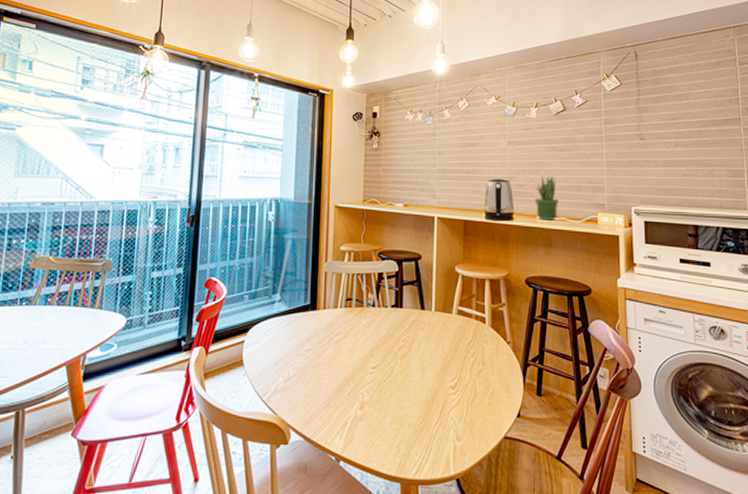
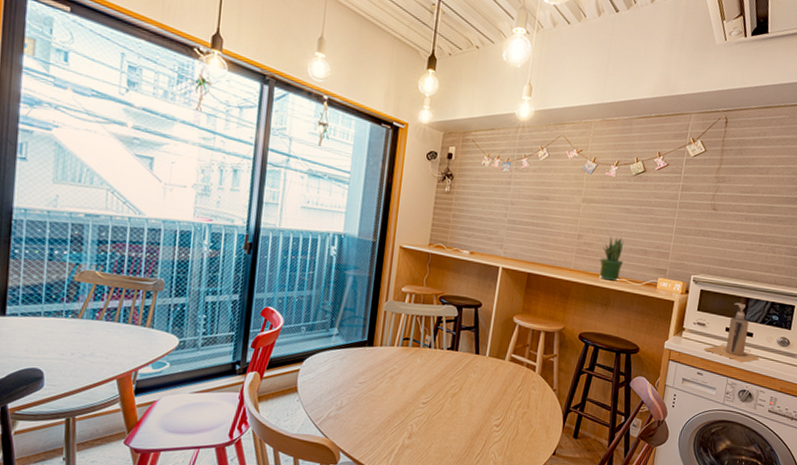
kettle: present [484,178,515,222] -> none [548,234,580,279]
soap dispenser: none [661,231,724,296] -> present [704,302,760,363]

